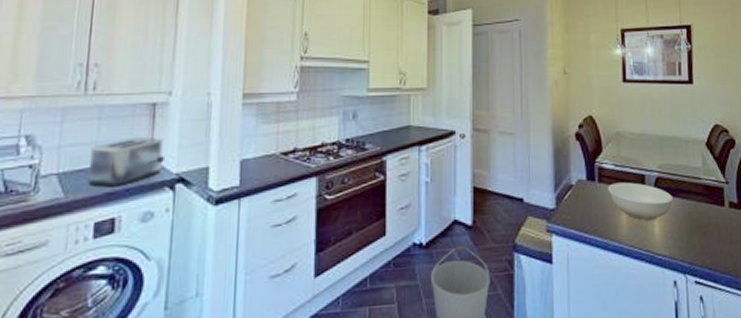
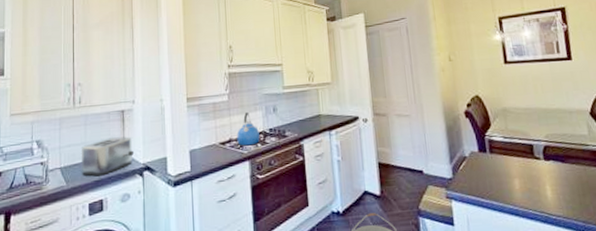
kettle: none [303,117,334,158] -> present [237,112,261,146]
bowl: present [607,182,674,220] -> none [499,151,563,185]

